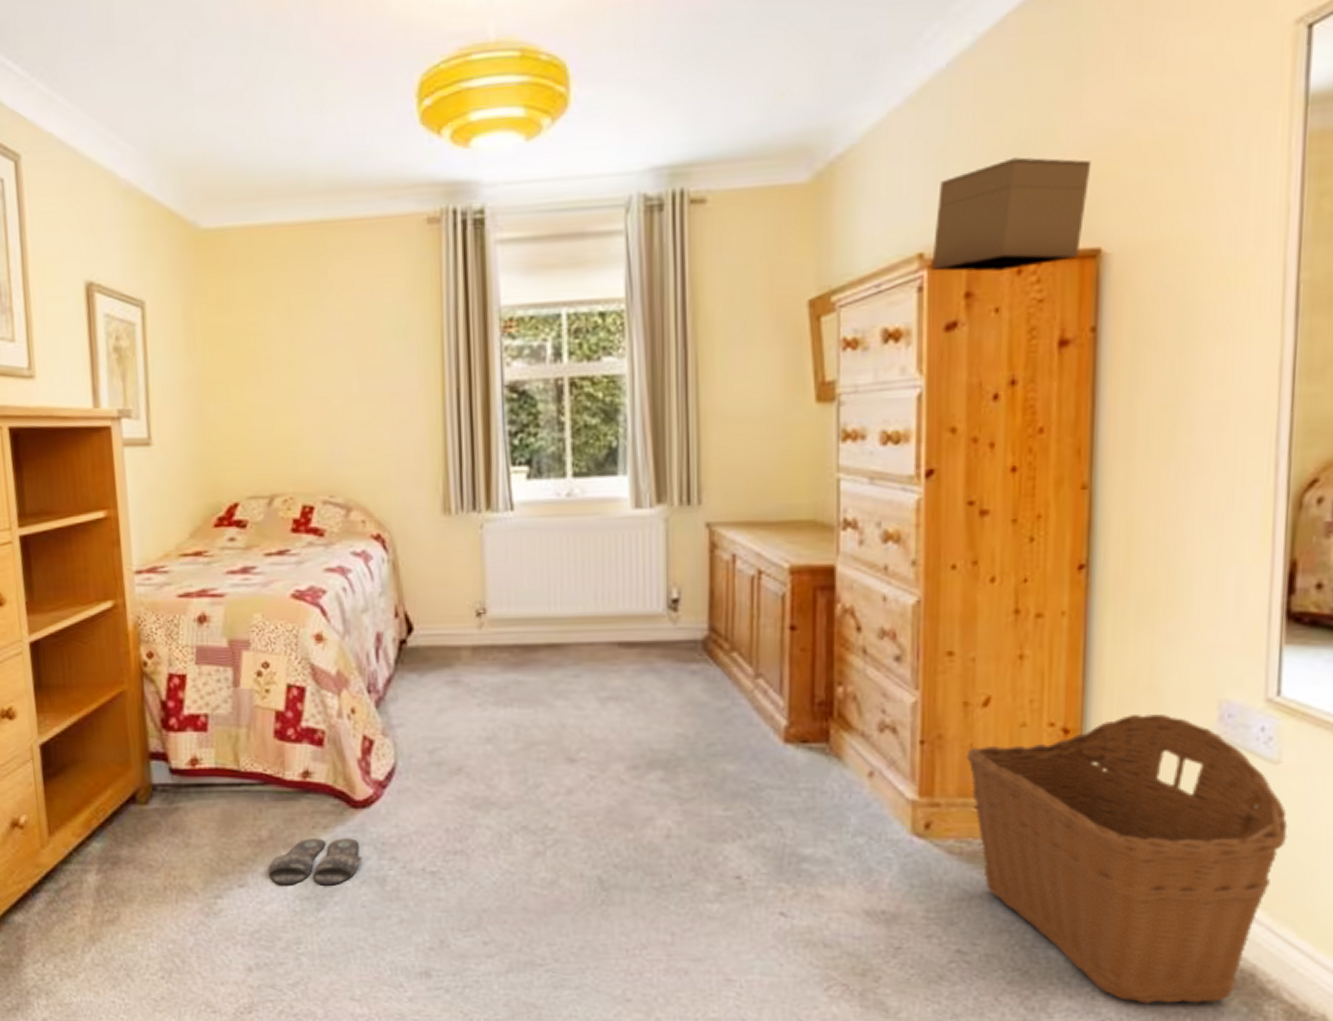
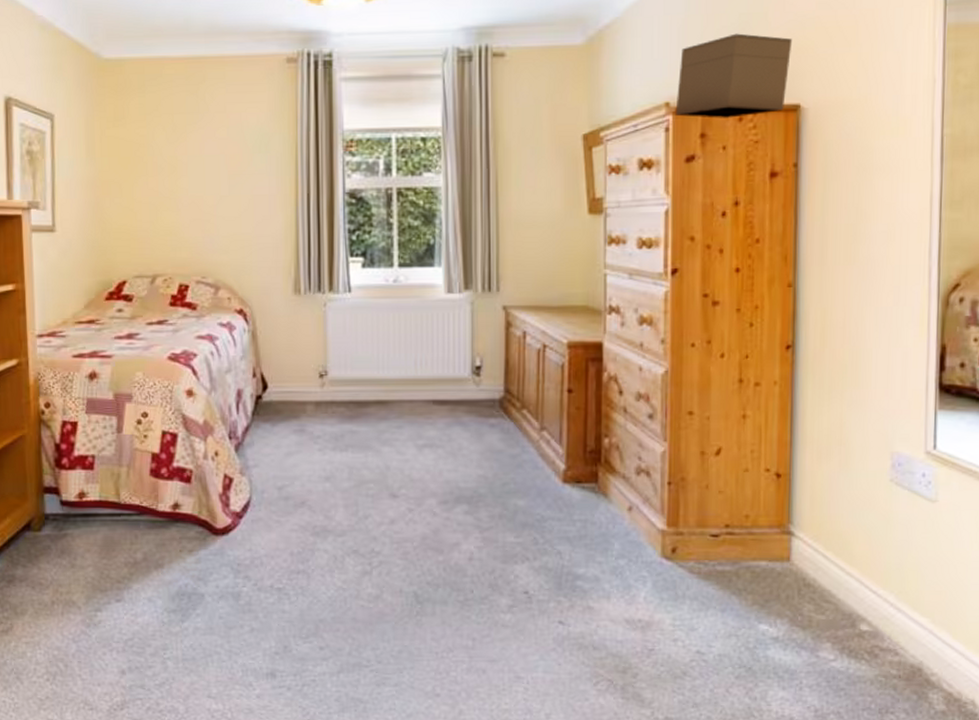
slippers: present [269,837,363,887] -> none [142,559,221,601]
wicker basket: present [966,714,1288,1004] -> none [703,463,944,693]

